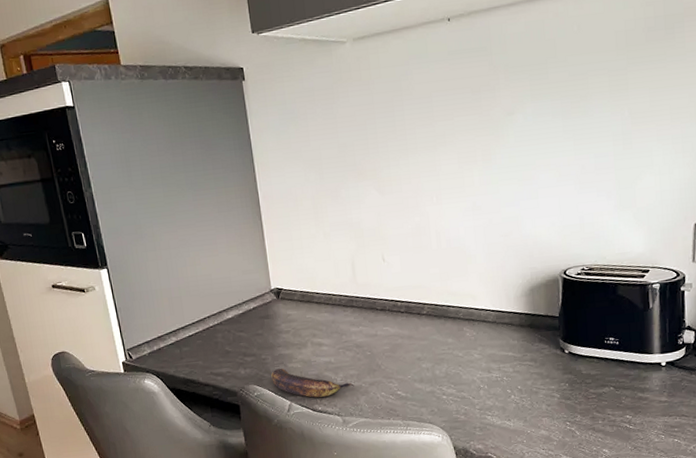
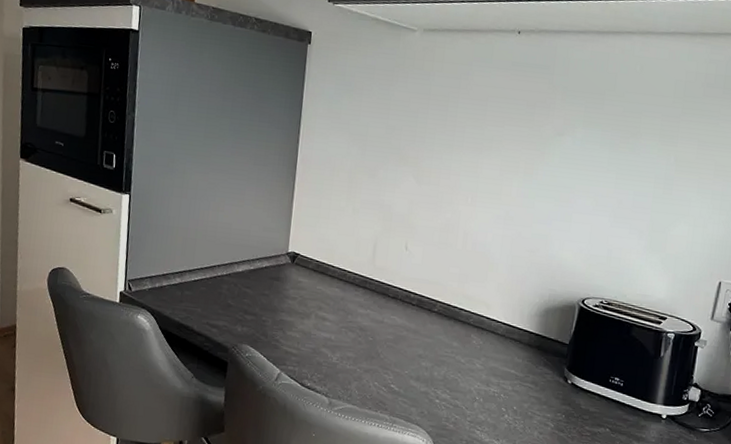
banana: present [271,368,354,398] -> none [267,333,349,374]

